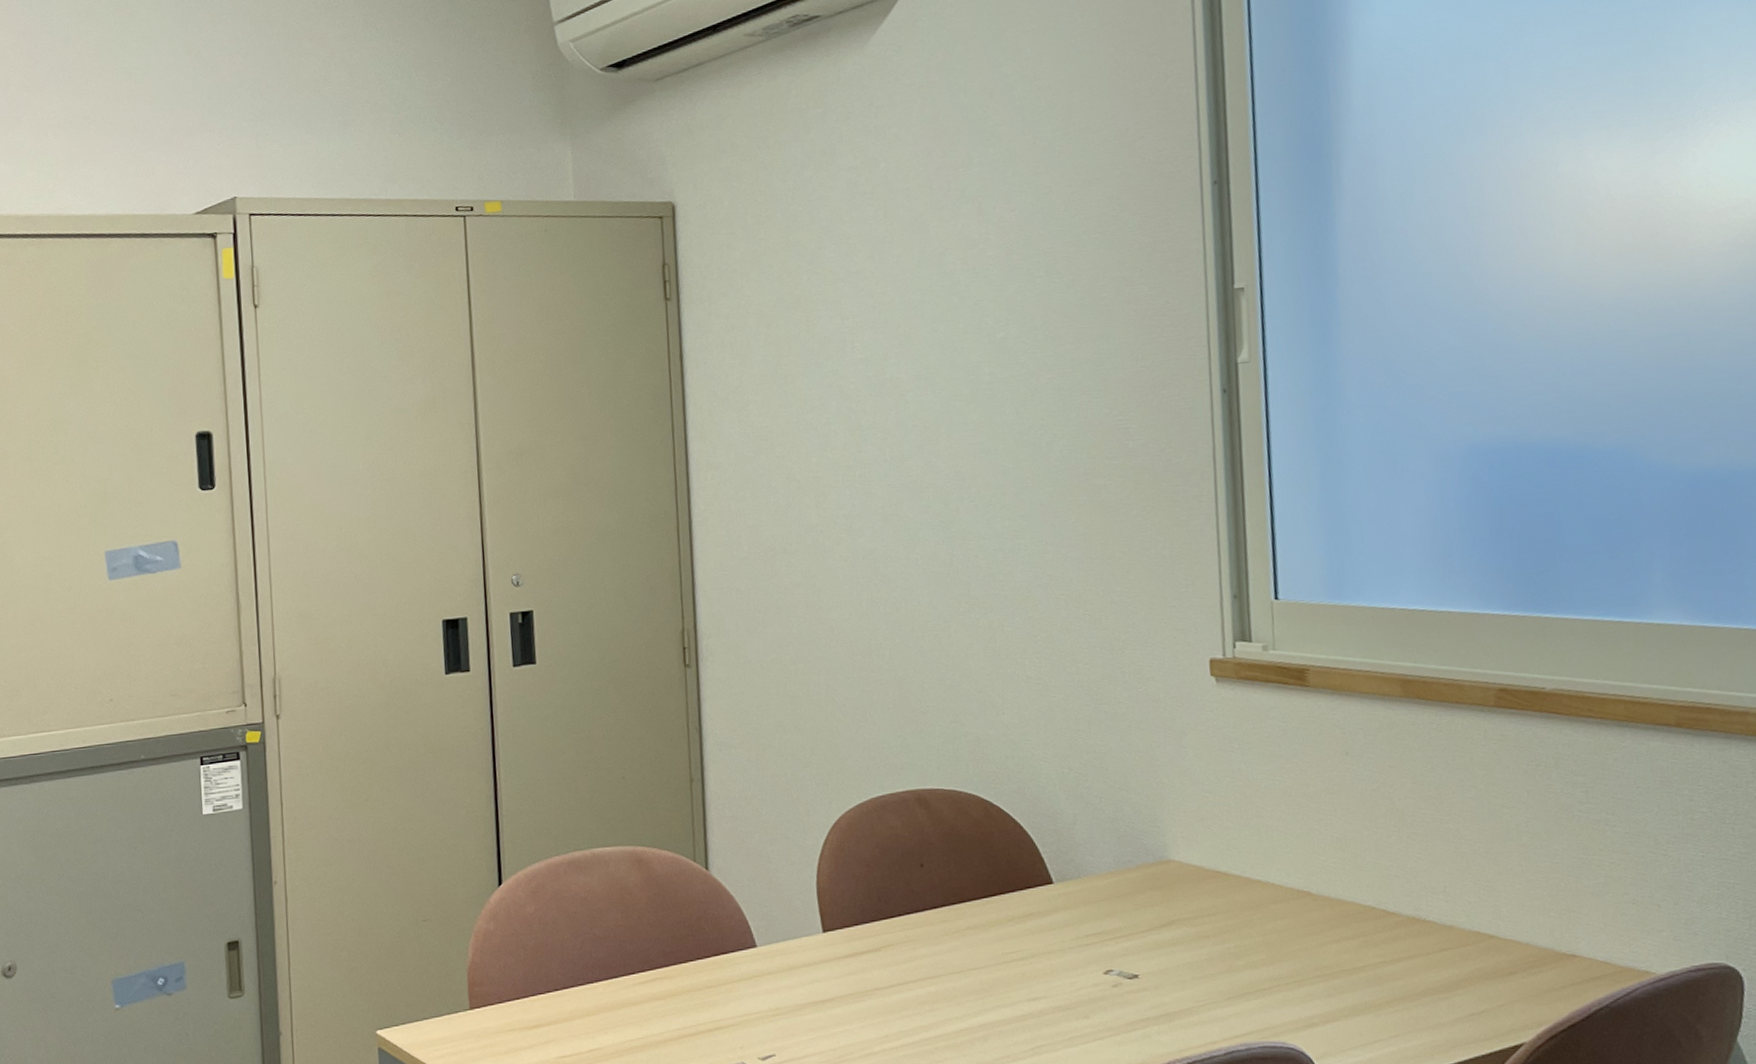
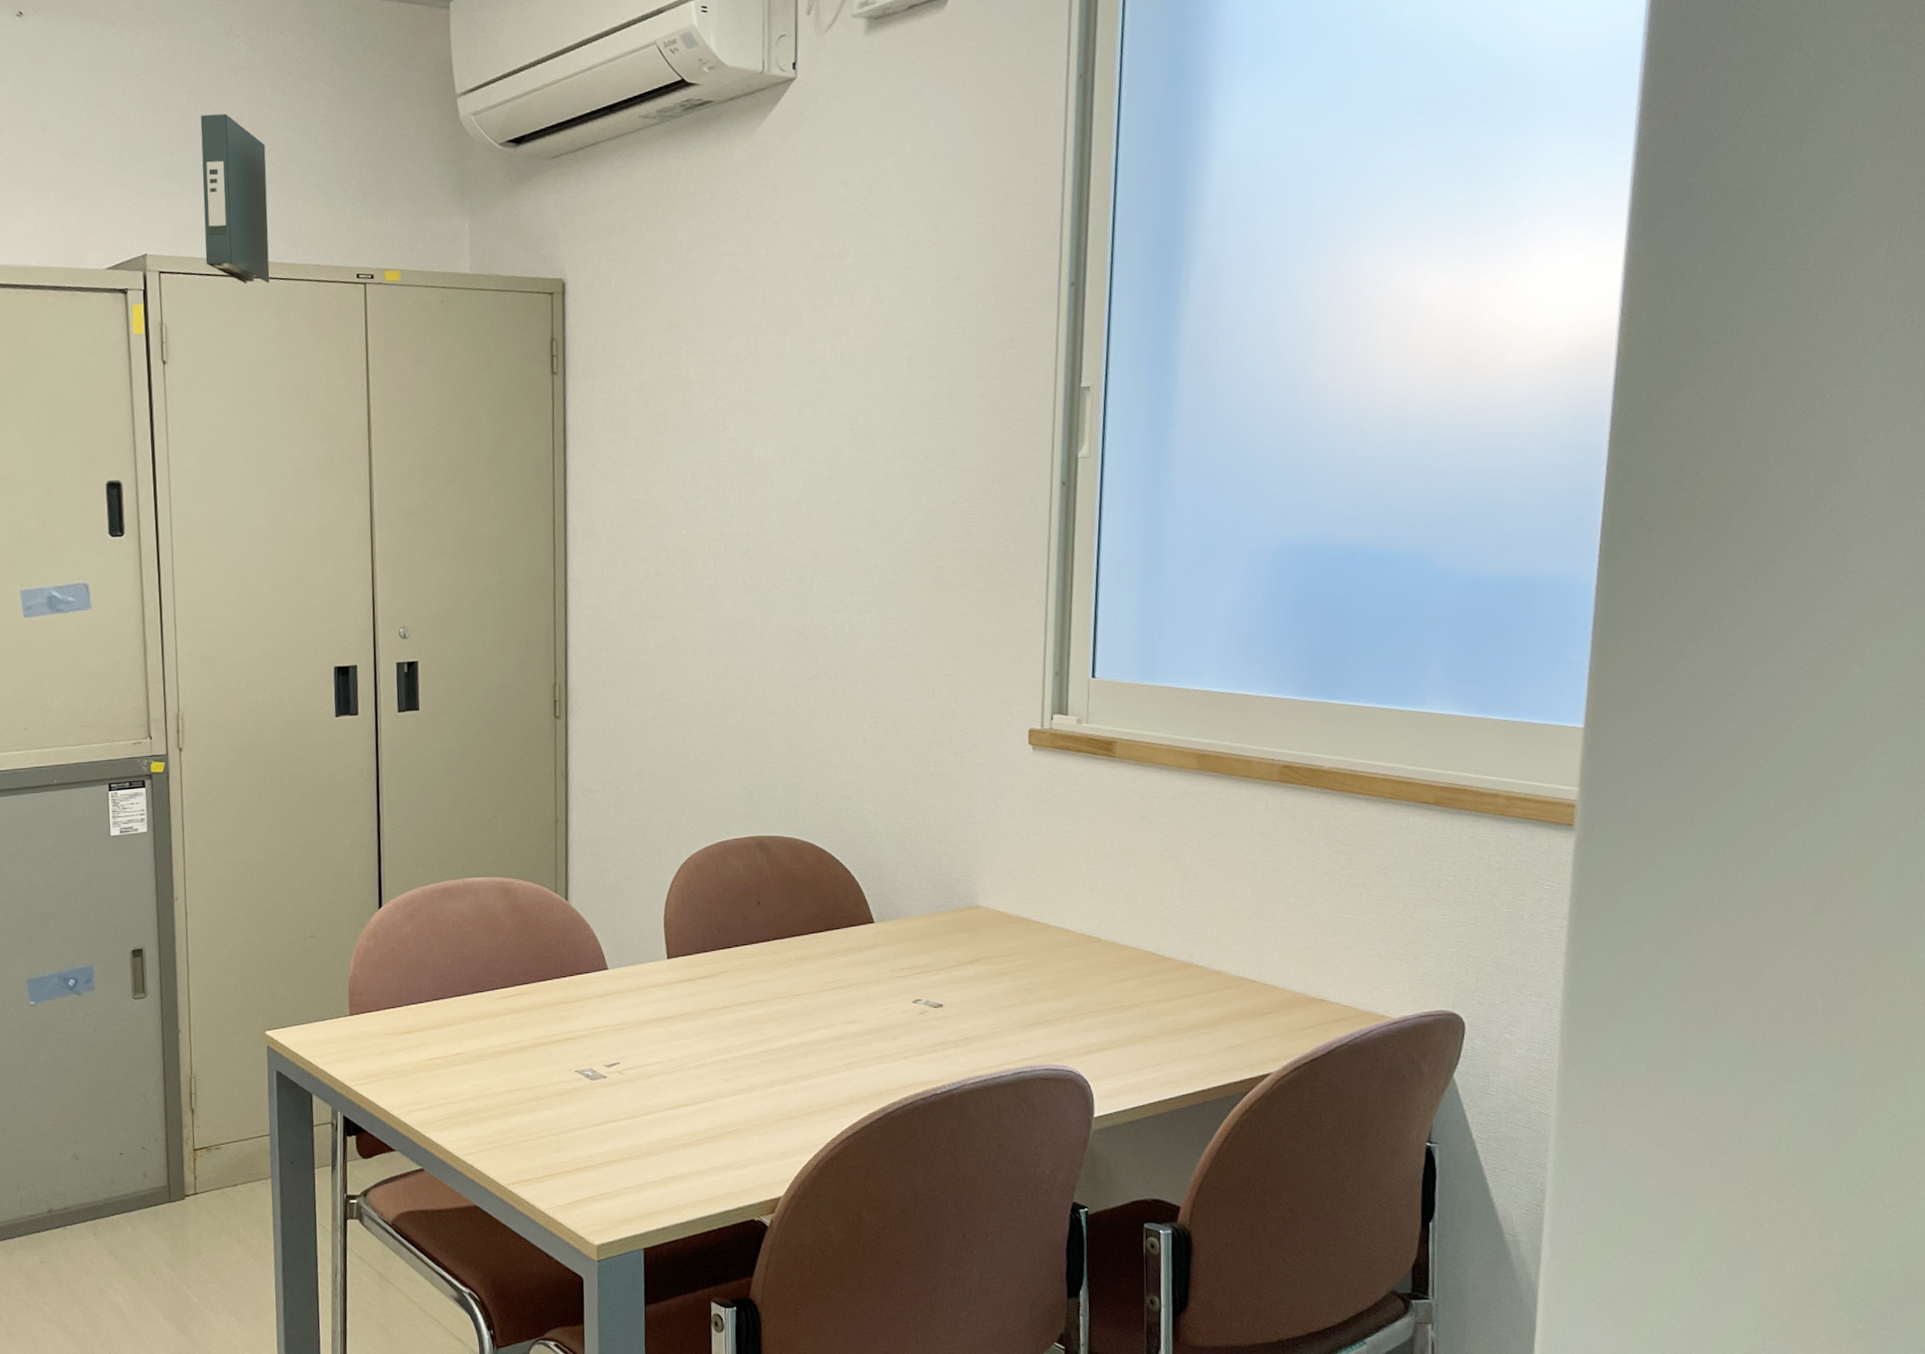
binder: none [290,52,365,223] -> present [200,113,270,284]

